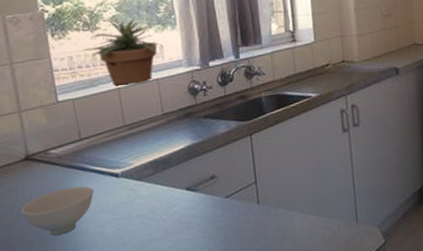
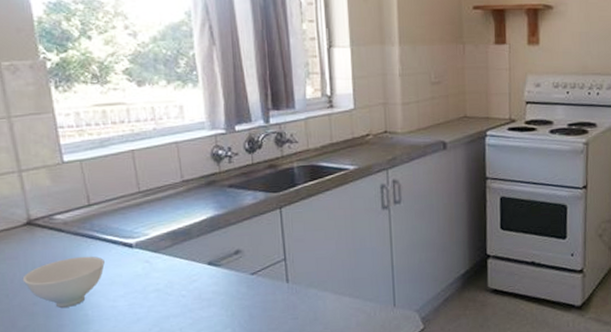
potted plant: present [91,17,164,86] -> none [101,71,184,148]

